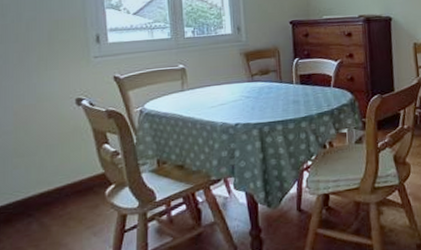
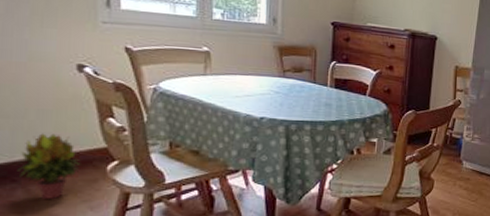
potted plant: none [32,166,83,230] -> present [16,133,81,199]

